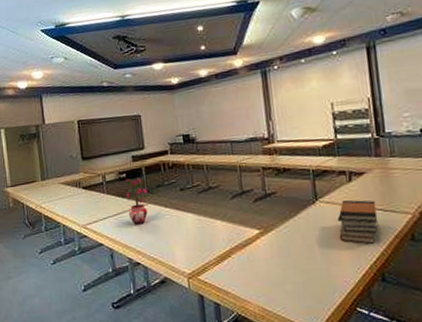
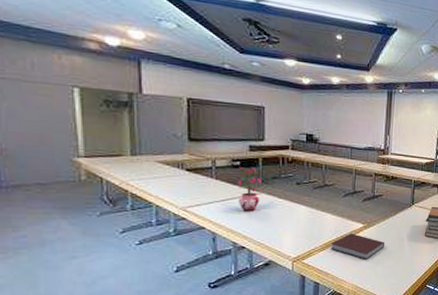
notebook: none [226,242,291,275] -> present [331,233,385,260]

